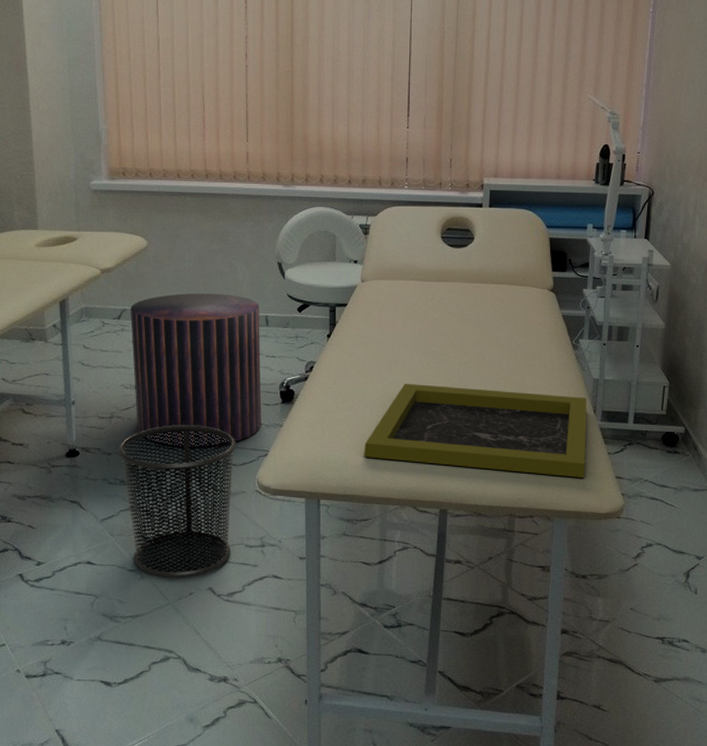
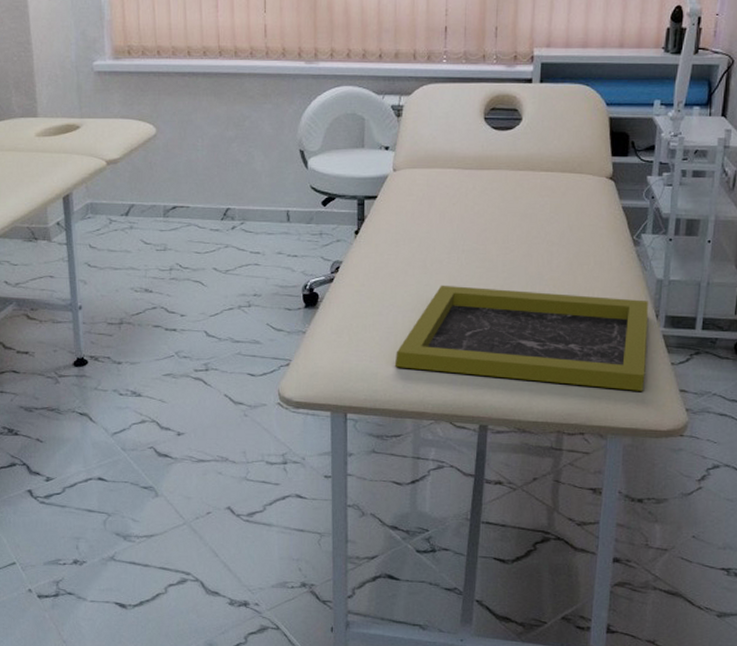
waste bin: present [118,425,236,578] -> none [128,331,255,496]
stool: present [130,293,262,447] -> none [139,186,283,356]

